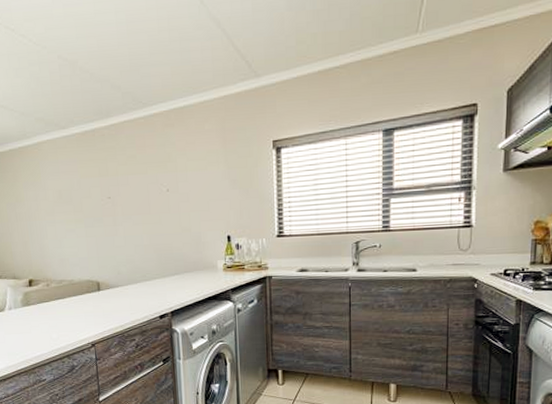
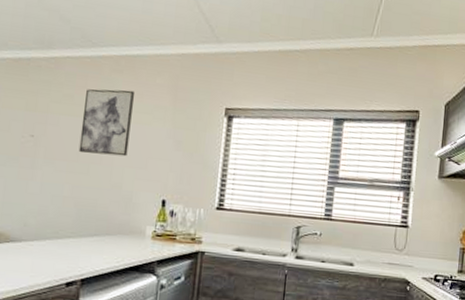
wall art: none [146,141,191,205] -> present [78,89,135,157]

